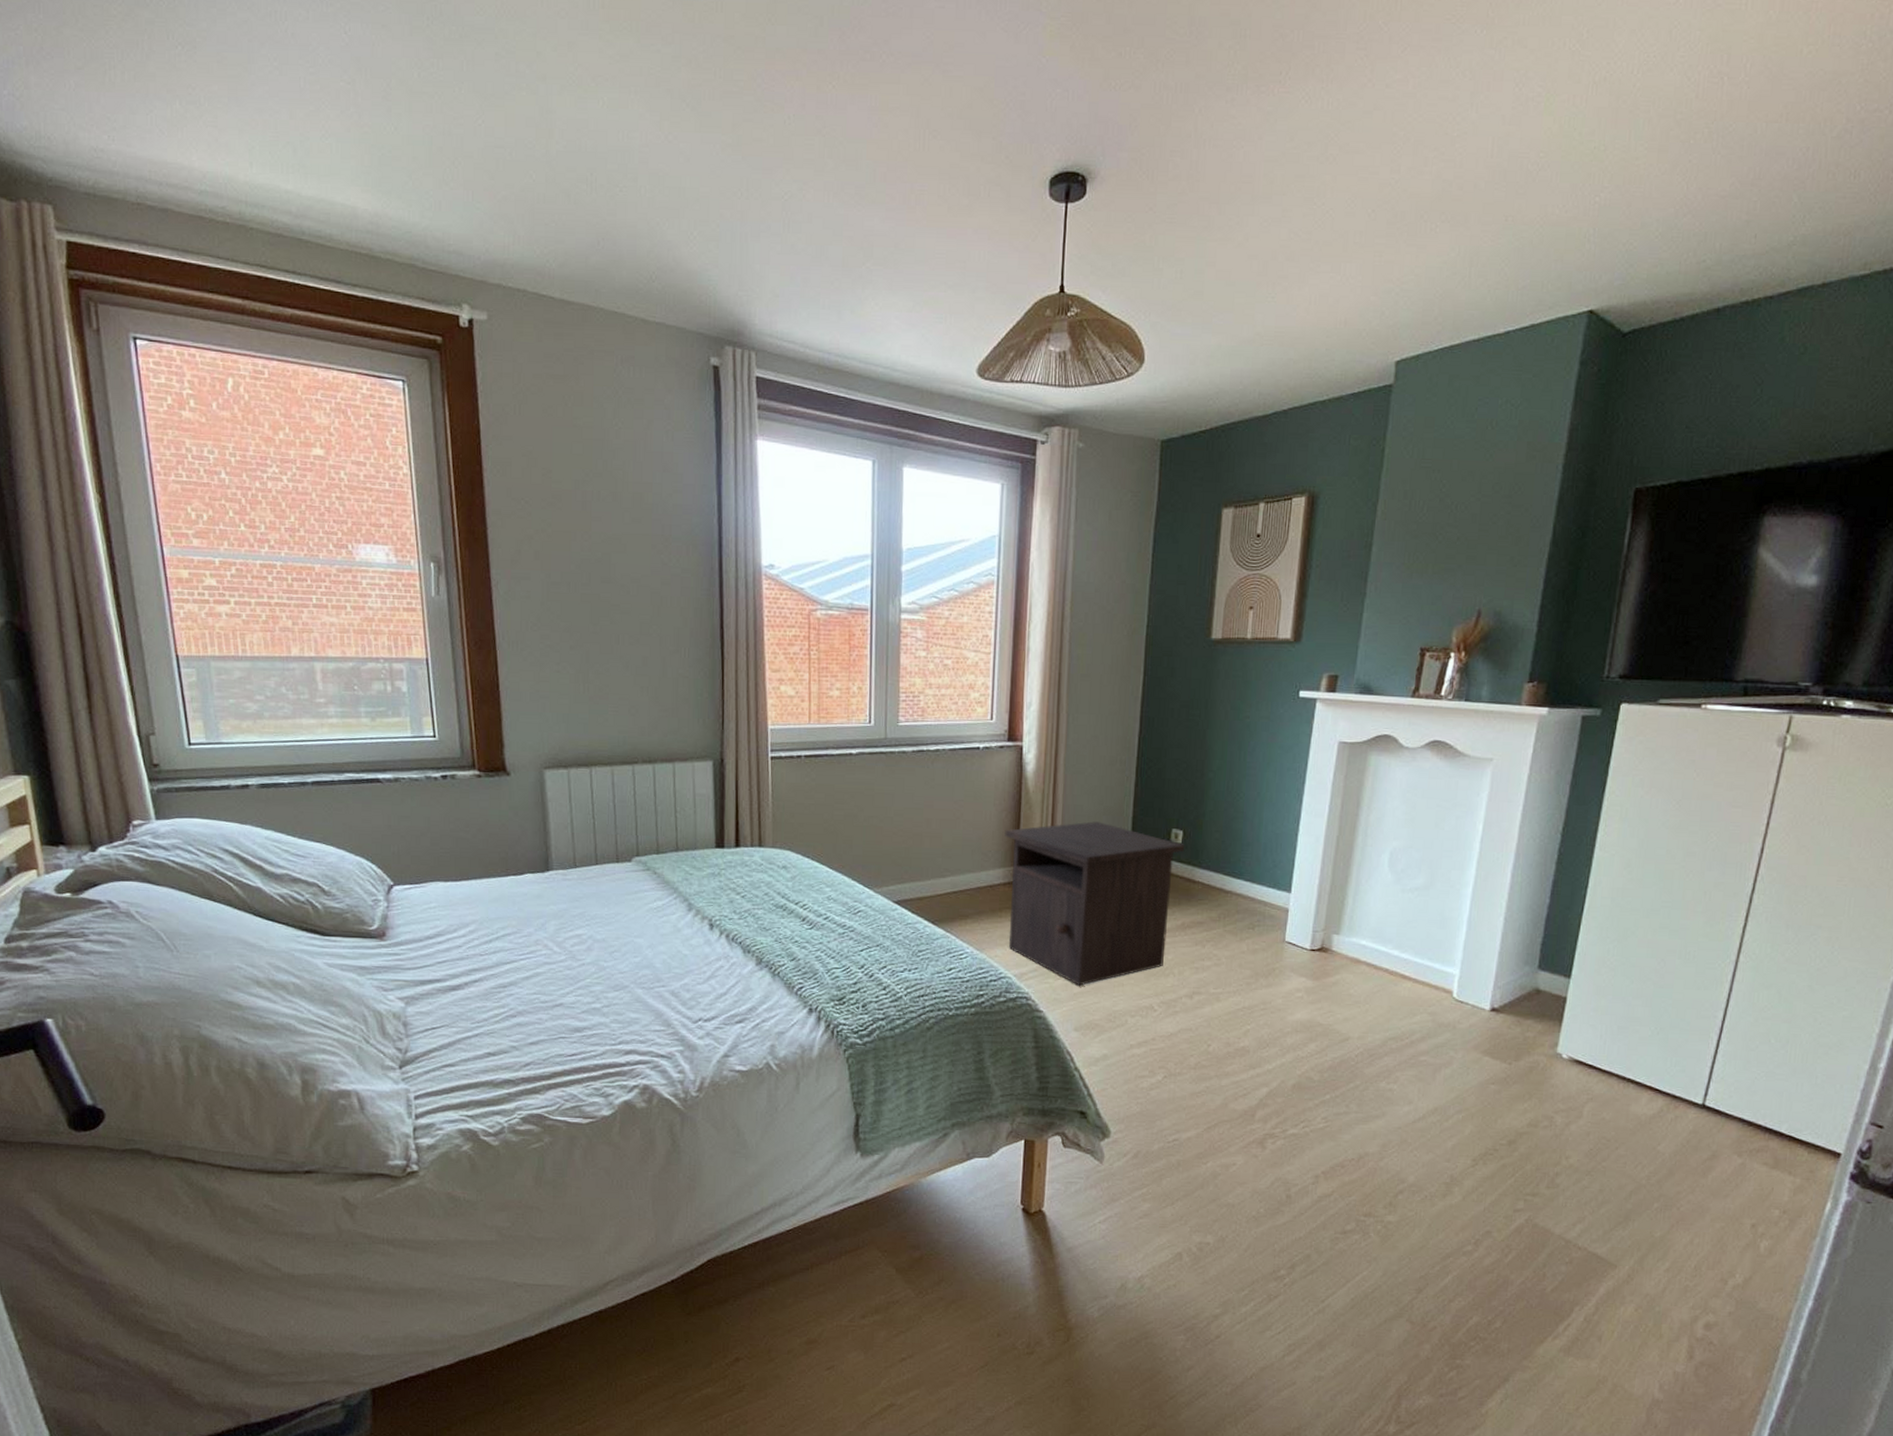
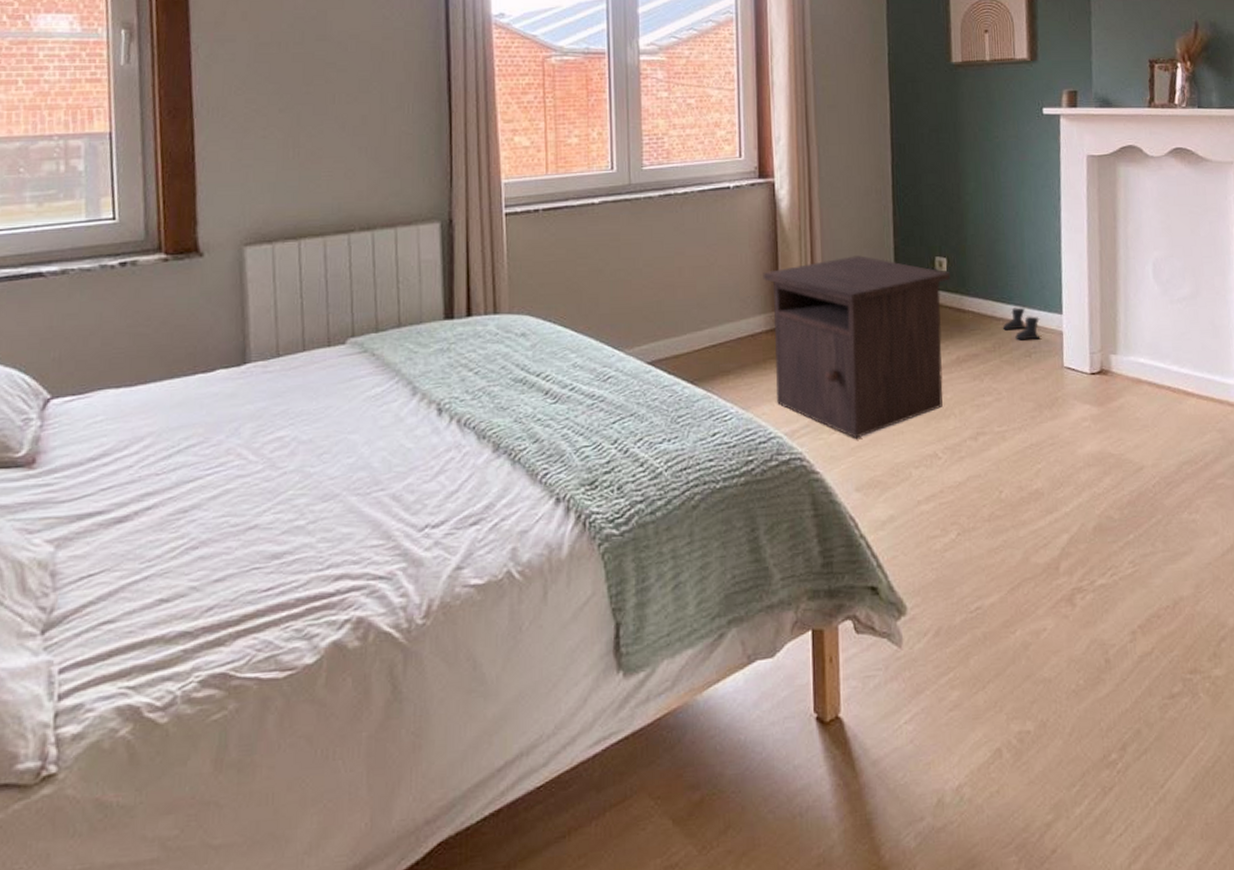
boots: none [1229,882,1267,914] -> present [1002,307,1041,341]

